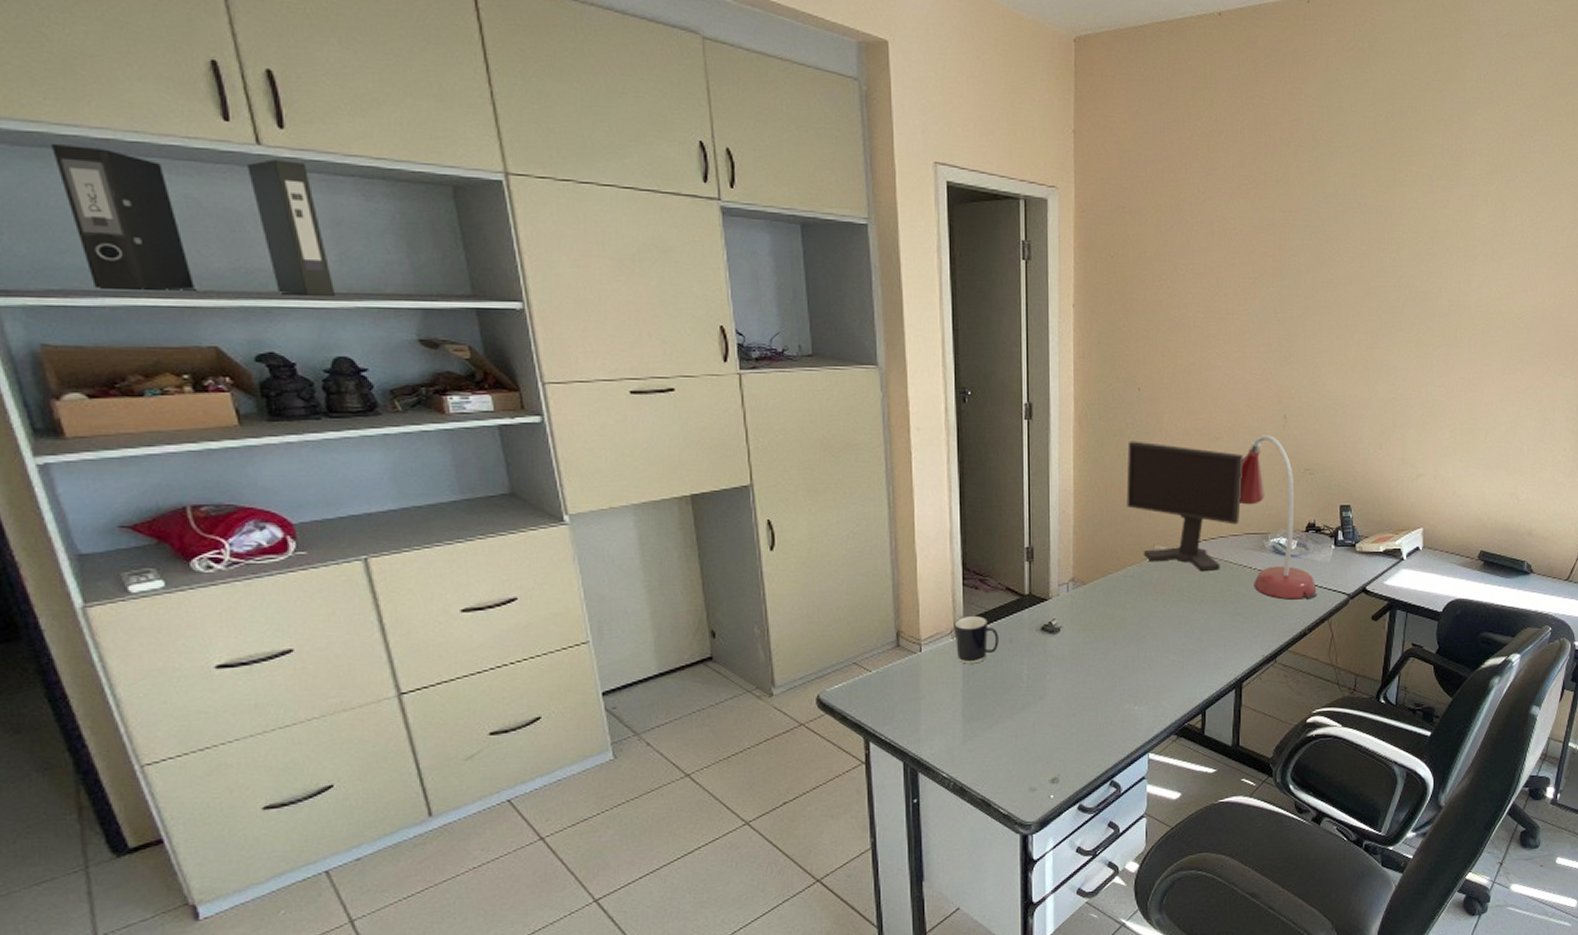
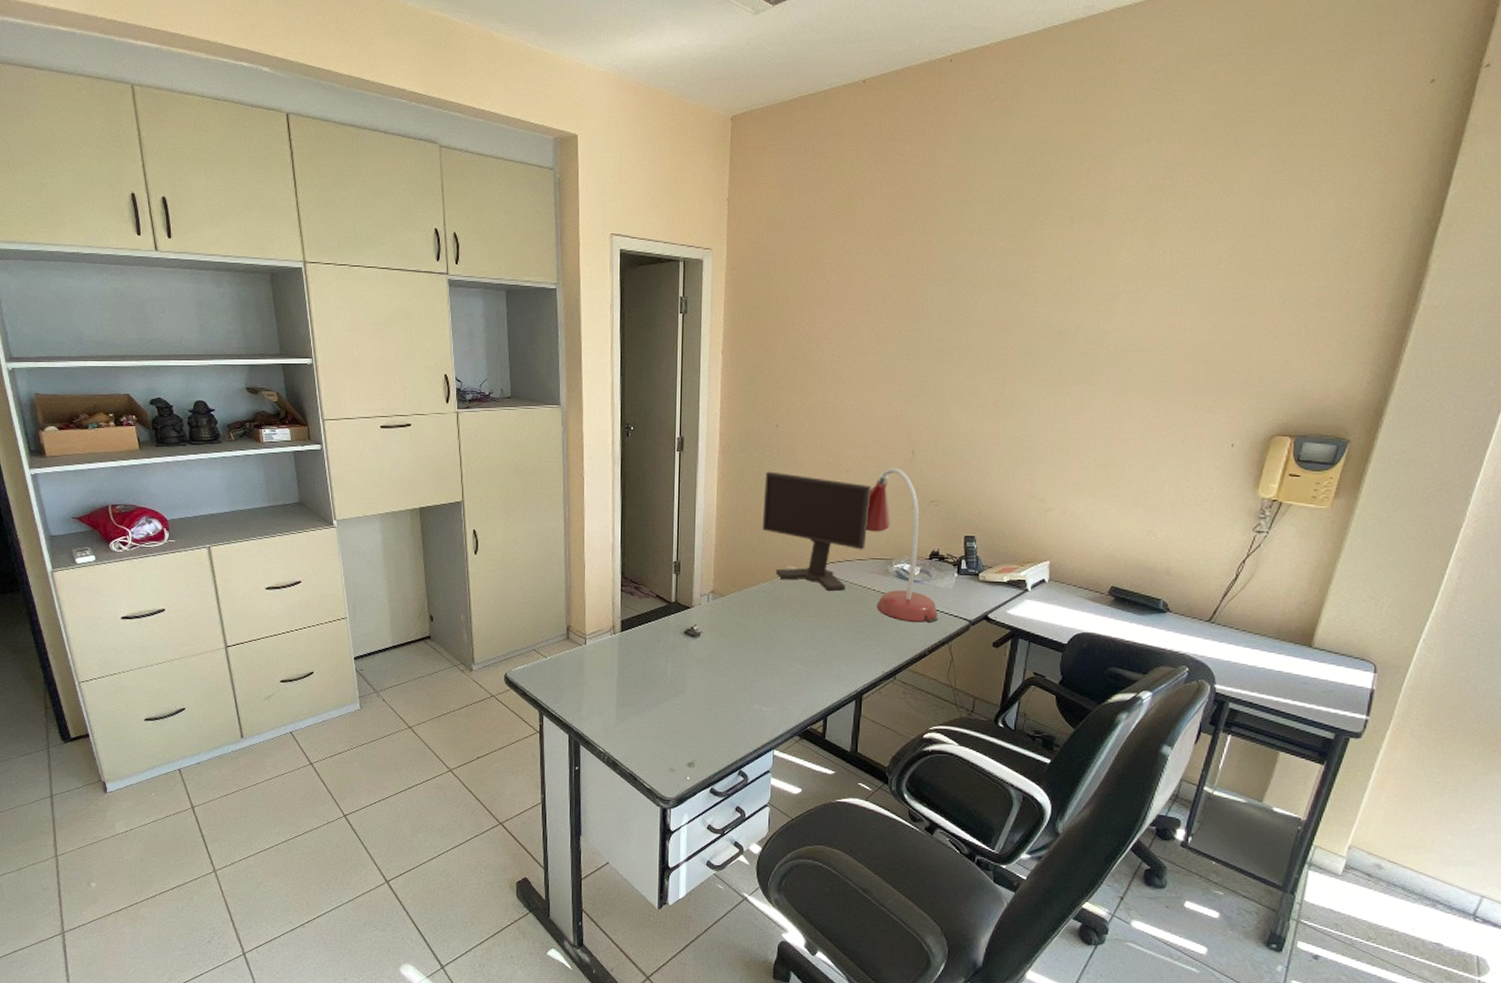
binder: present [50,143,194,291] -> none [44,257,118,355]
binder: present [247,159,336,296] -> none [149,261,198,357]
mug: present [954,615,999,664] -> none [612,617,649,658]

